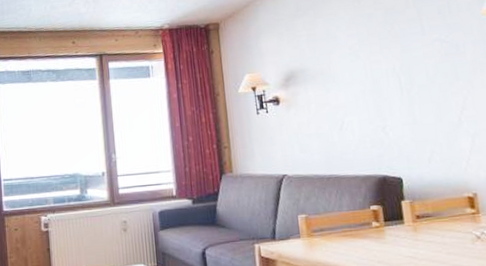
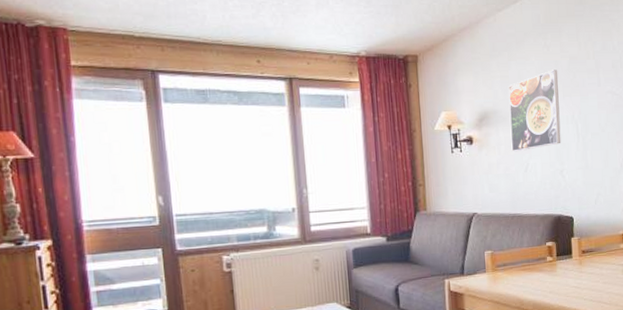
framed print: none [316,22,382,110] -> present [508,70,561,152]

